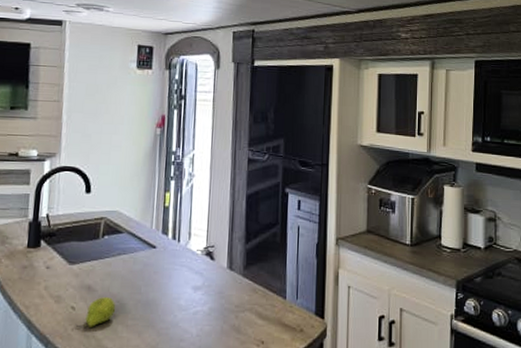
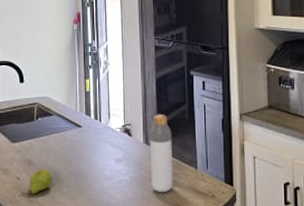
bottle: none [233,235,260,327] -> present [149,114,173,193]

